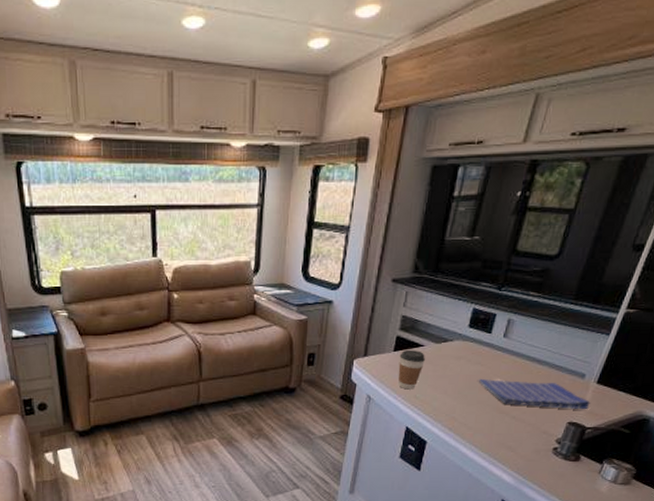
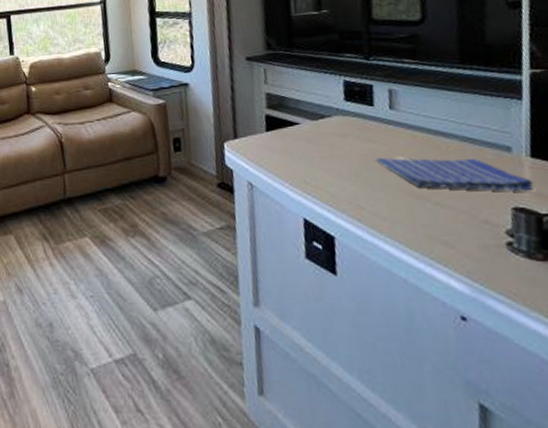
coffee cup: present [397,350,426,390] -> none [274,129,306,174]

